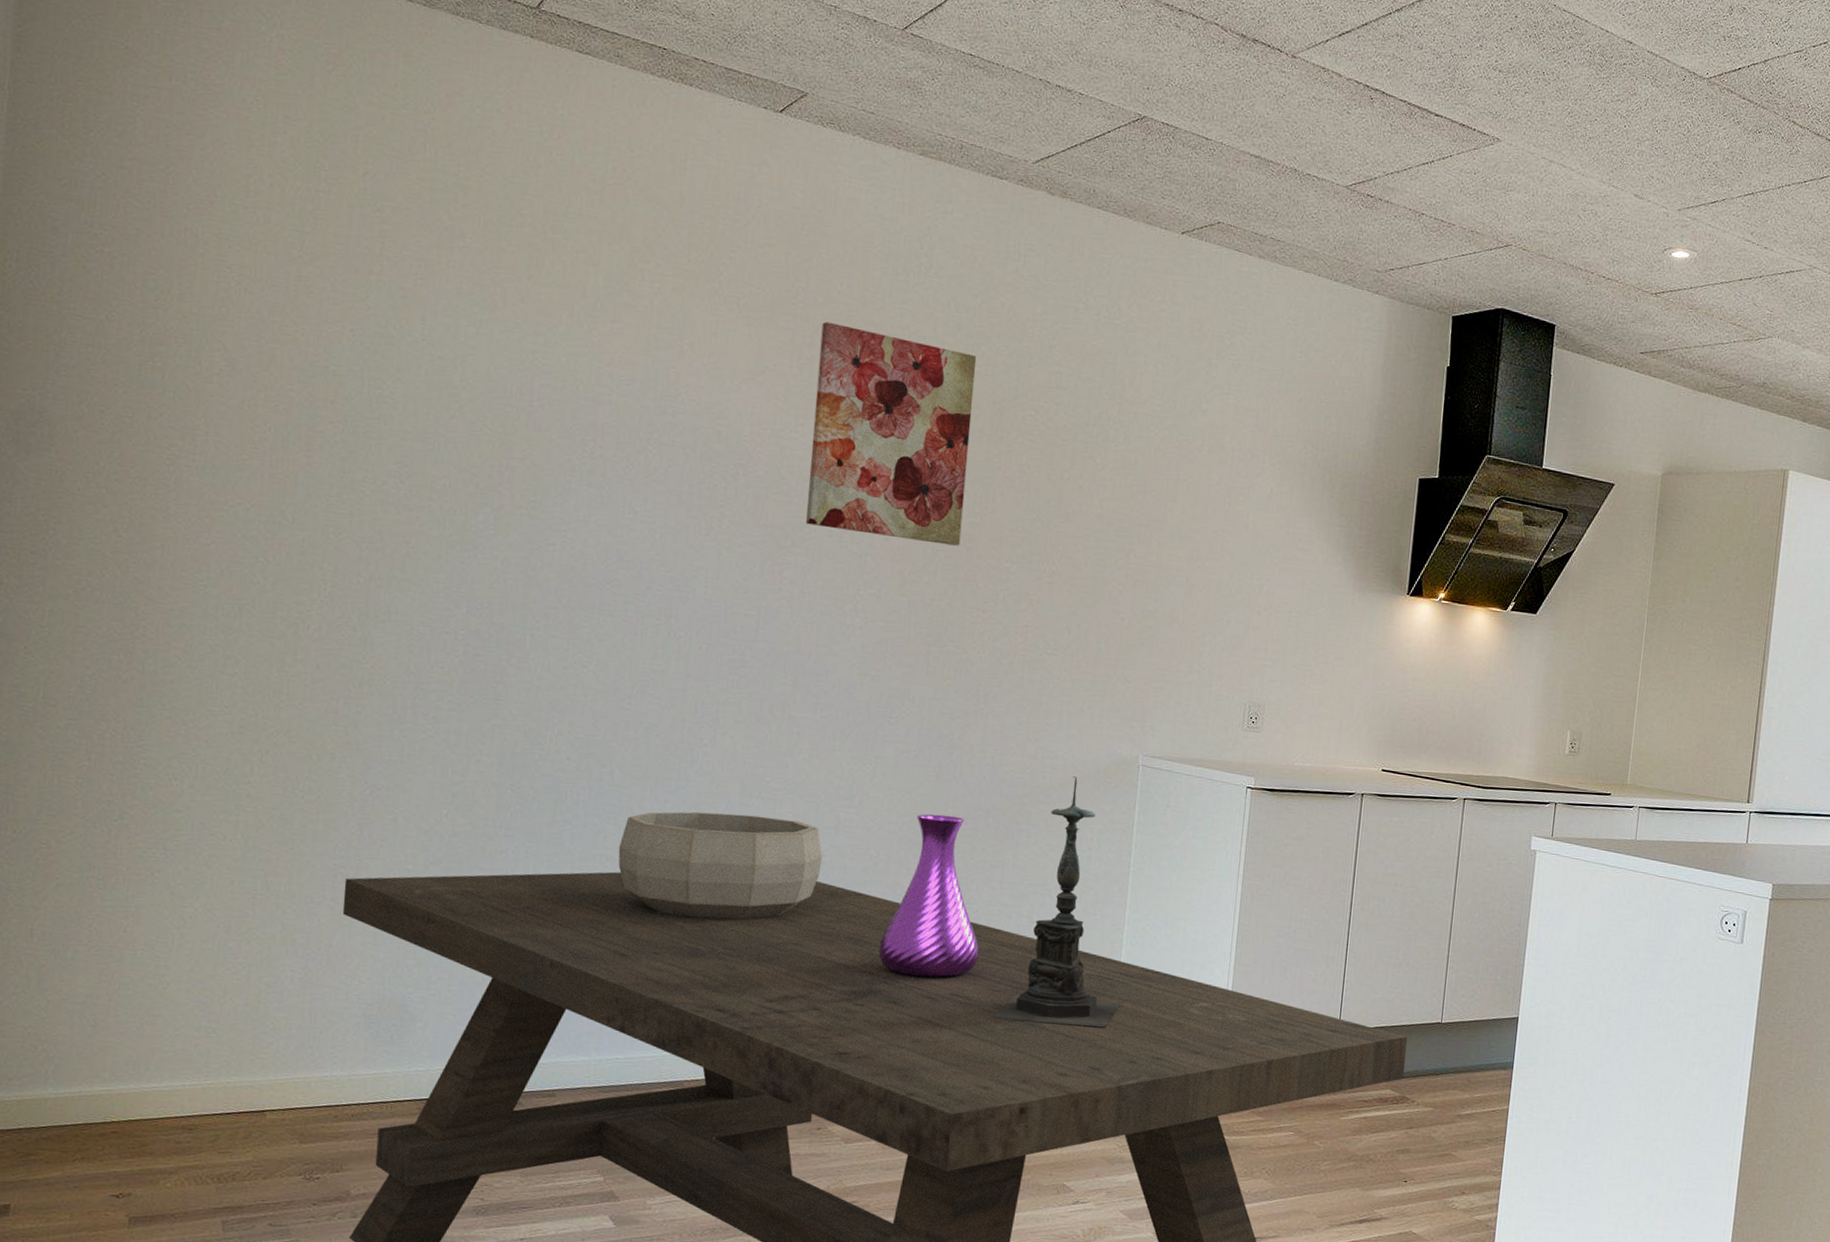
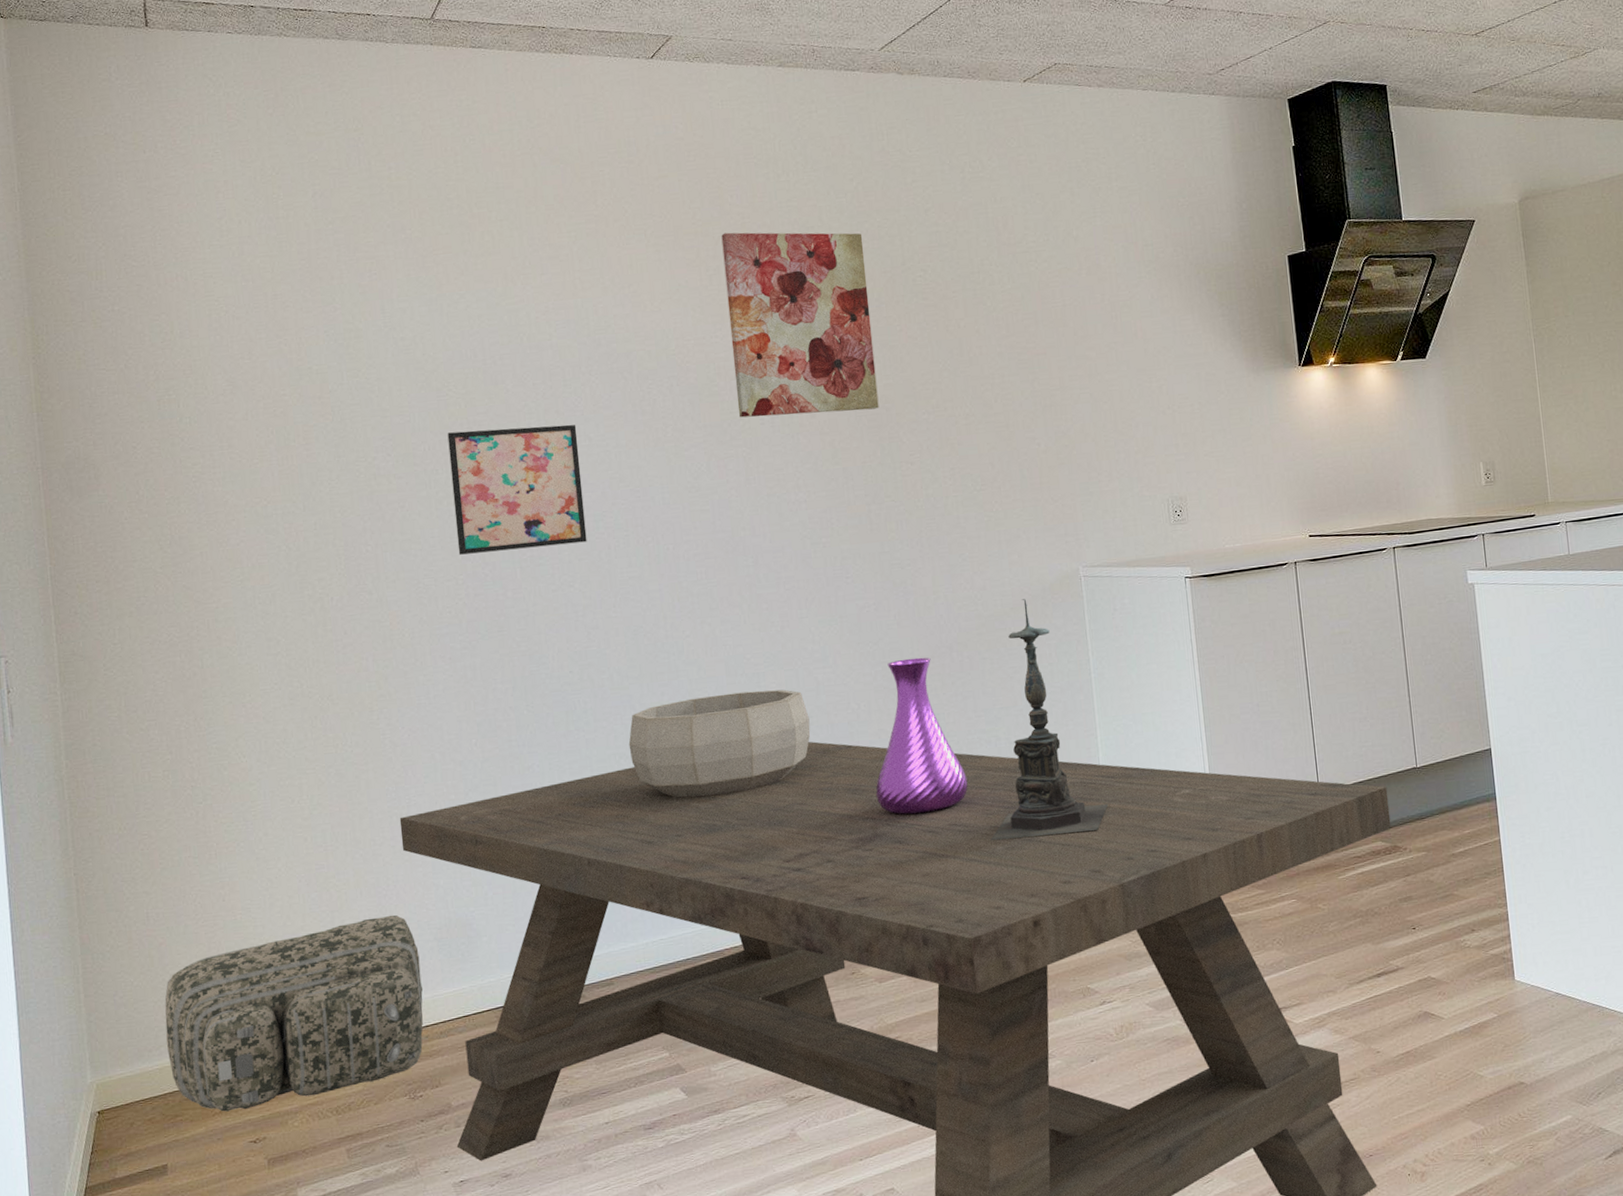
backpack: none [30,980,342,1161] -> present [164,915,424,1112]
wall art: none [463,472,622,623] -> present [447,424,587,555]

